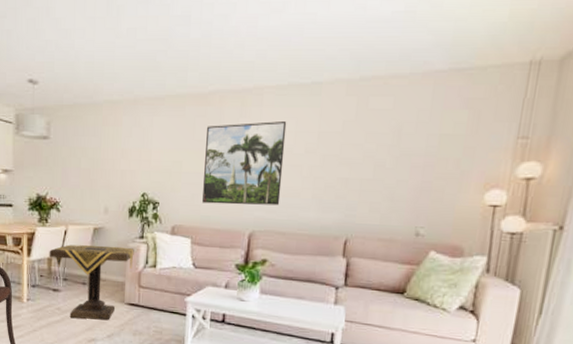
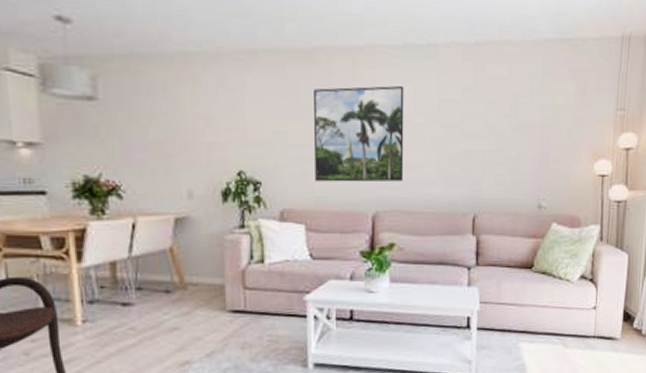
side table: present [49,244,134,320] -> none [111,240,234,339]

